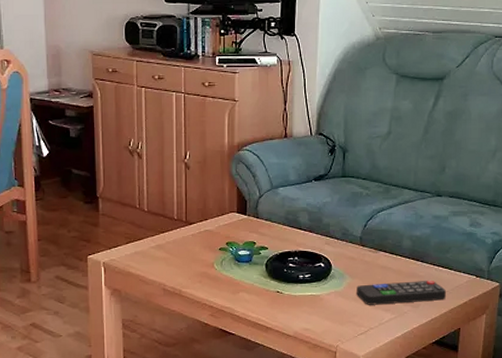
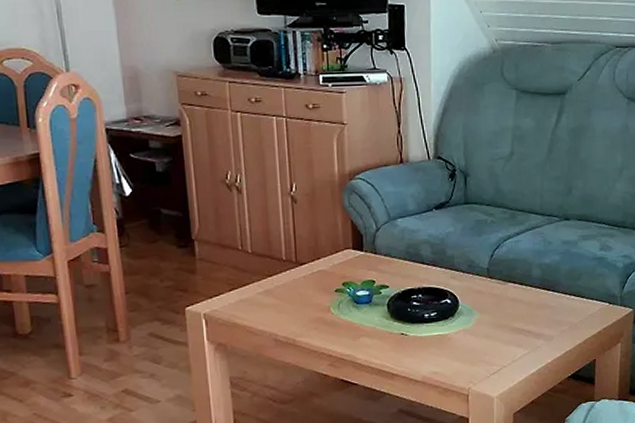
remote control: present [357,281,446,305] -> none [486,311,579,342]

